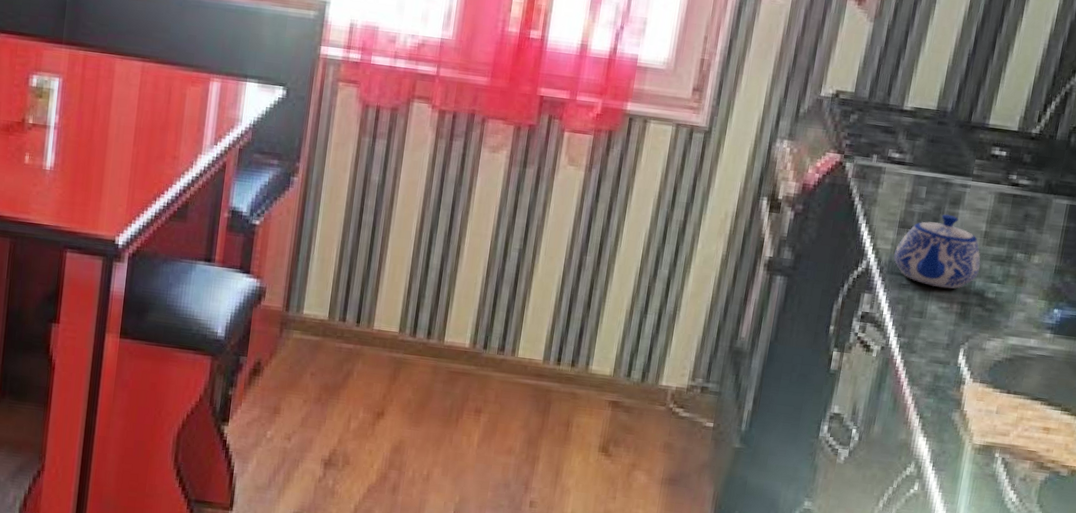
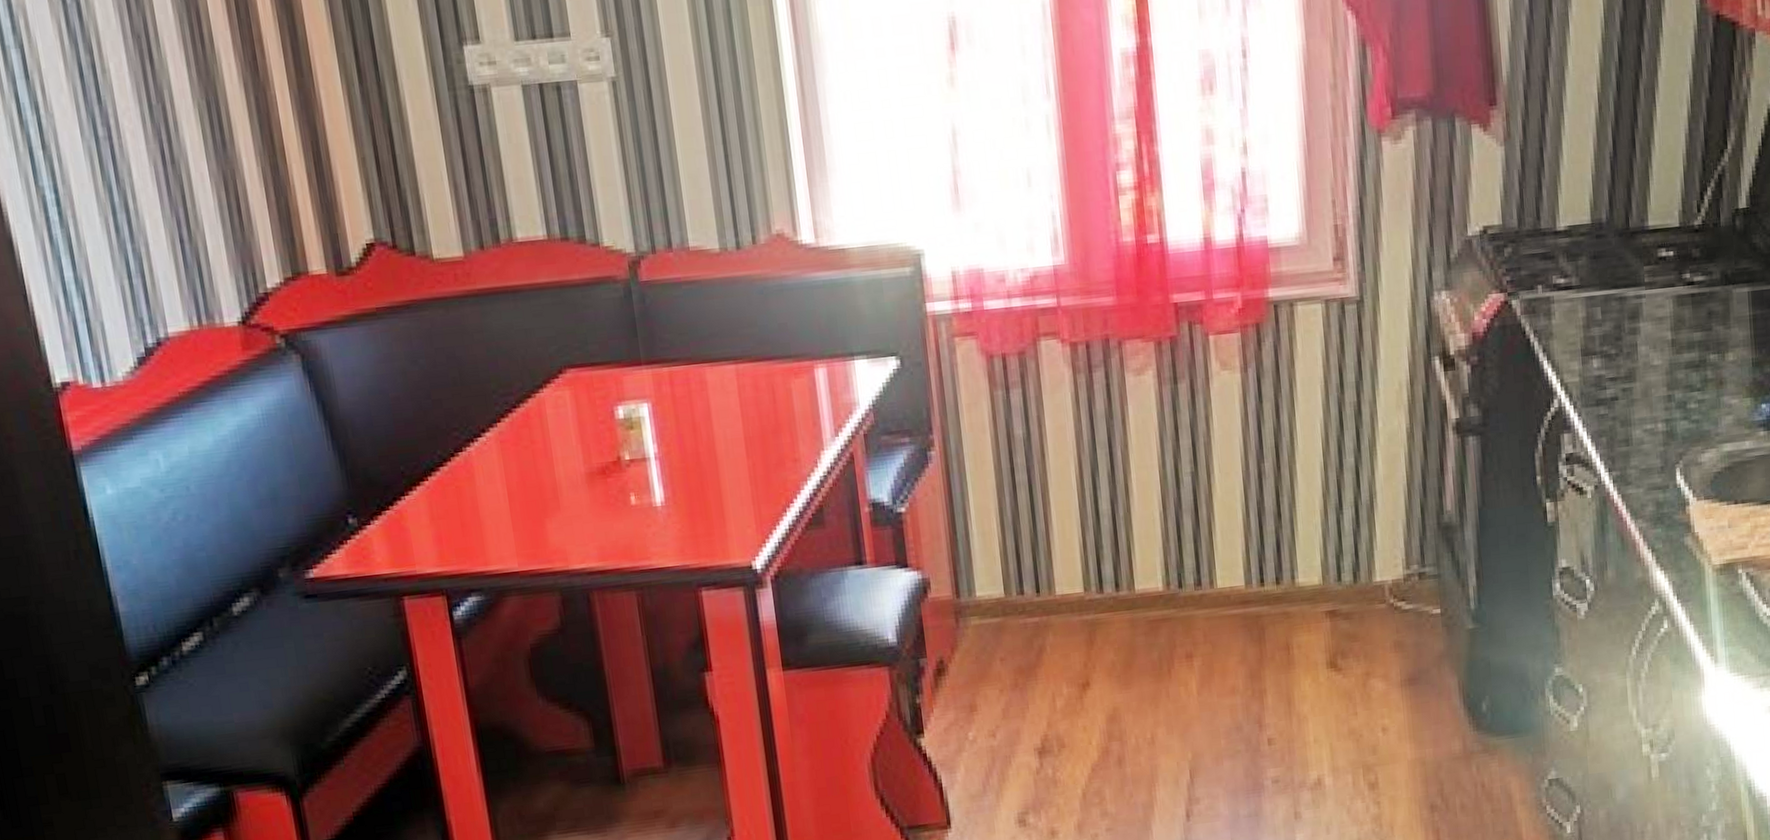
teapot: present [894,214,981,289] -> none [1584,330,1676,410]

